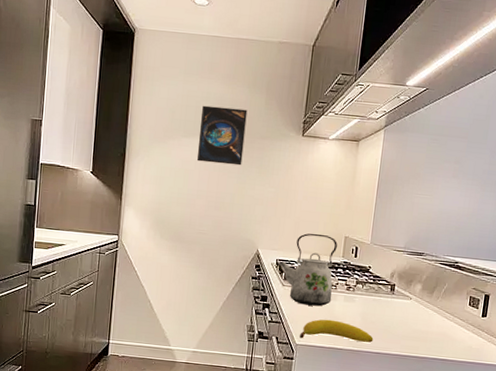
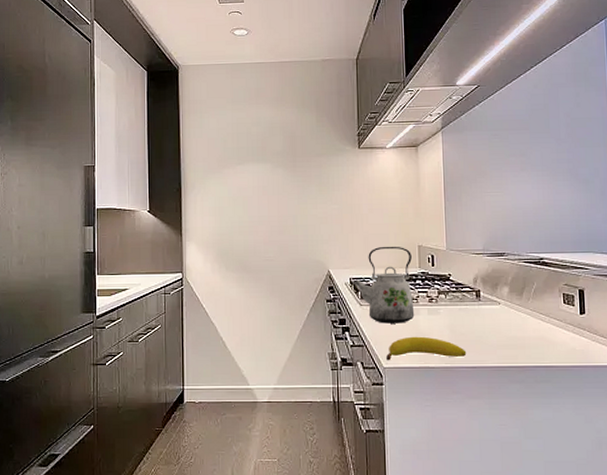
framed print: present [197,105,248,166] -> none [254,129,301,187]

